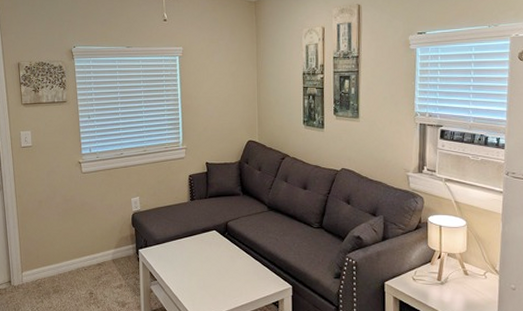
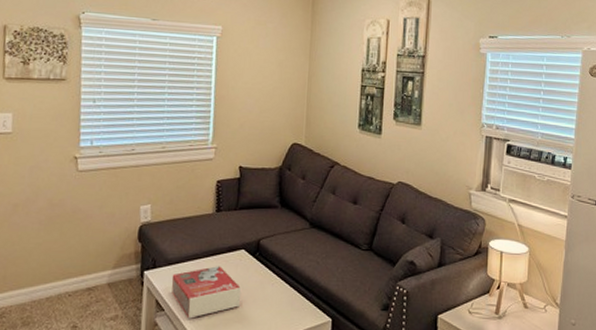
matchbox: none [160,244,215,287] -> present [171,266,241,319]

